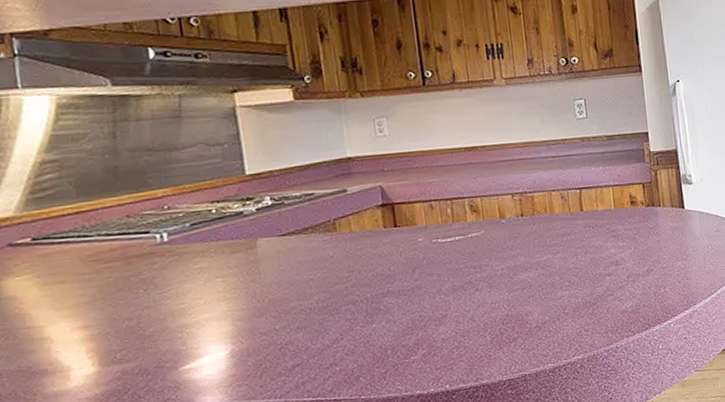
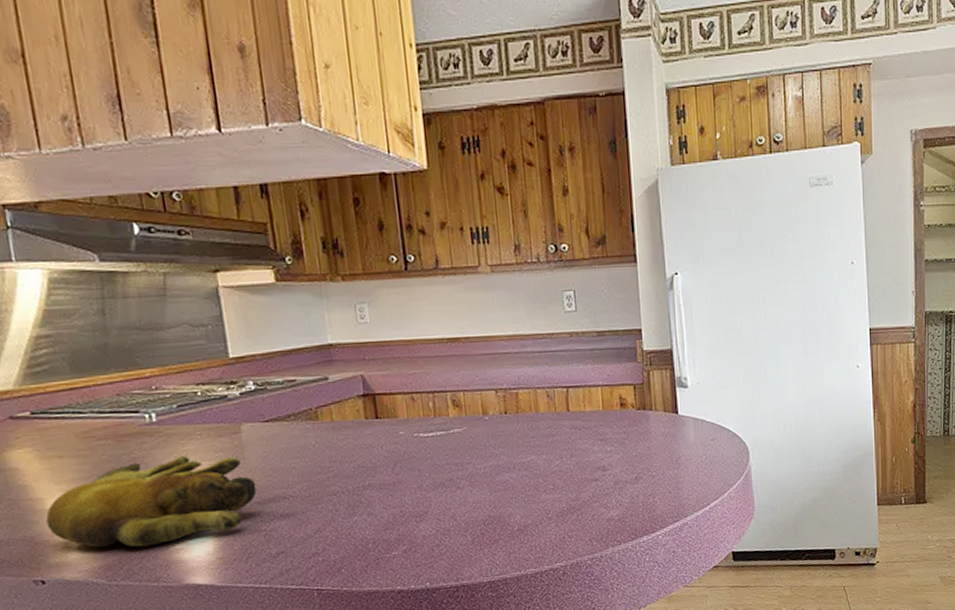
banana bunch: none [44,272,273,374] -> present [45,455,257,548]

